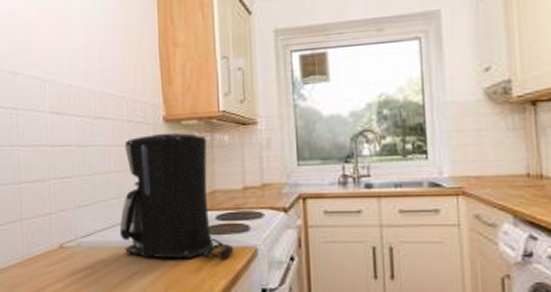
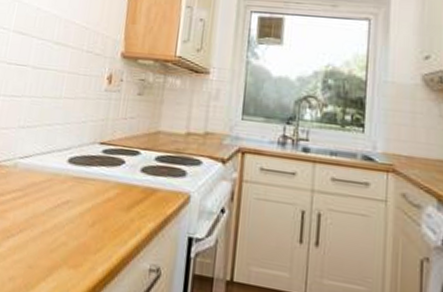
coffee maker: present [119,133,234,259] -> none [57,67,168,201]

